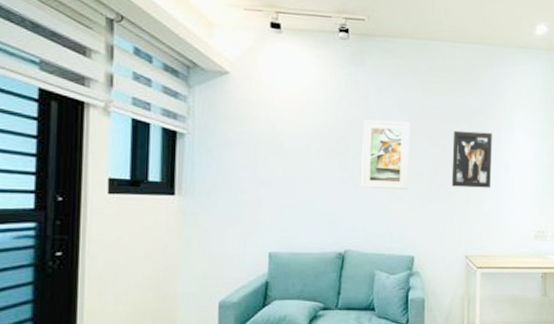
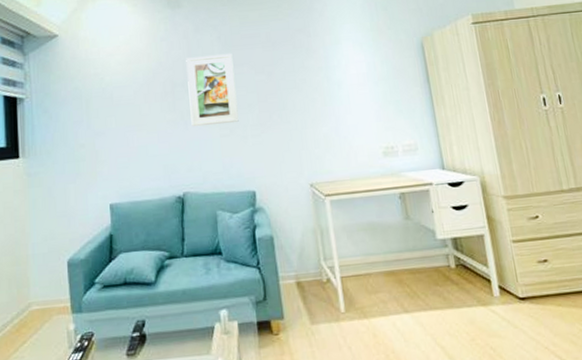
wall art: present [451,130,492,188] -> none [277,50,325,112]

